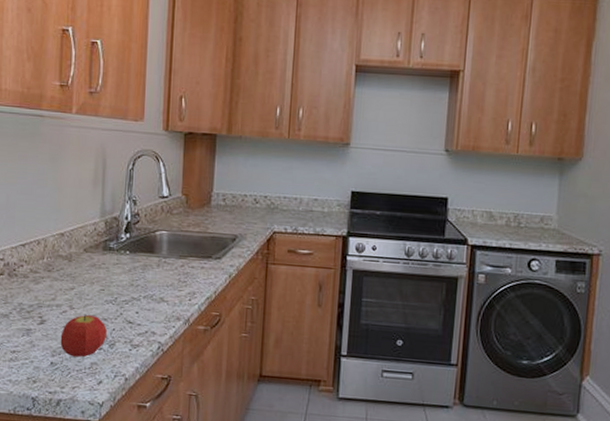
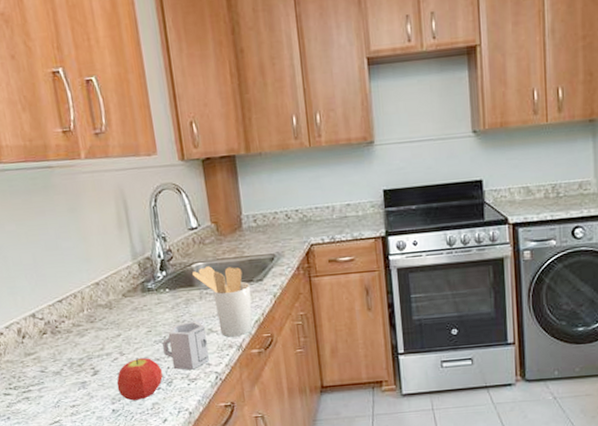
cup: none [112,287,157,336] -> present [162,321,209,370]
utensil holder: none [154,236,209,311] -> present [191,266,253,337]

